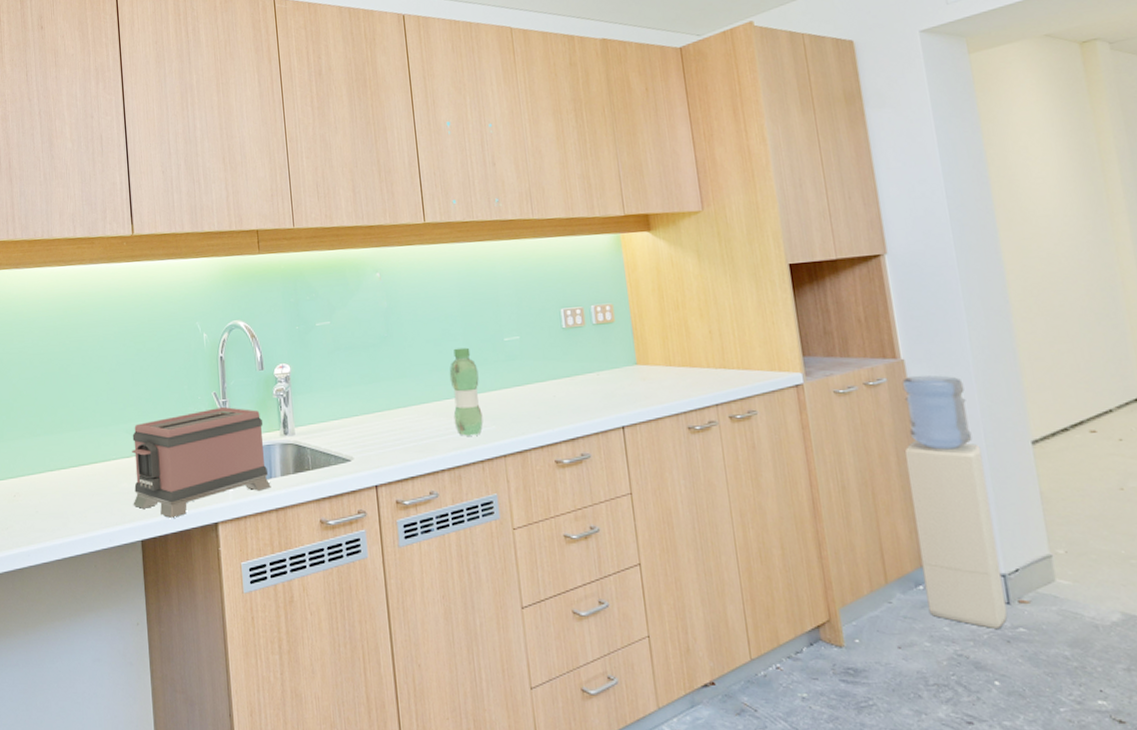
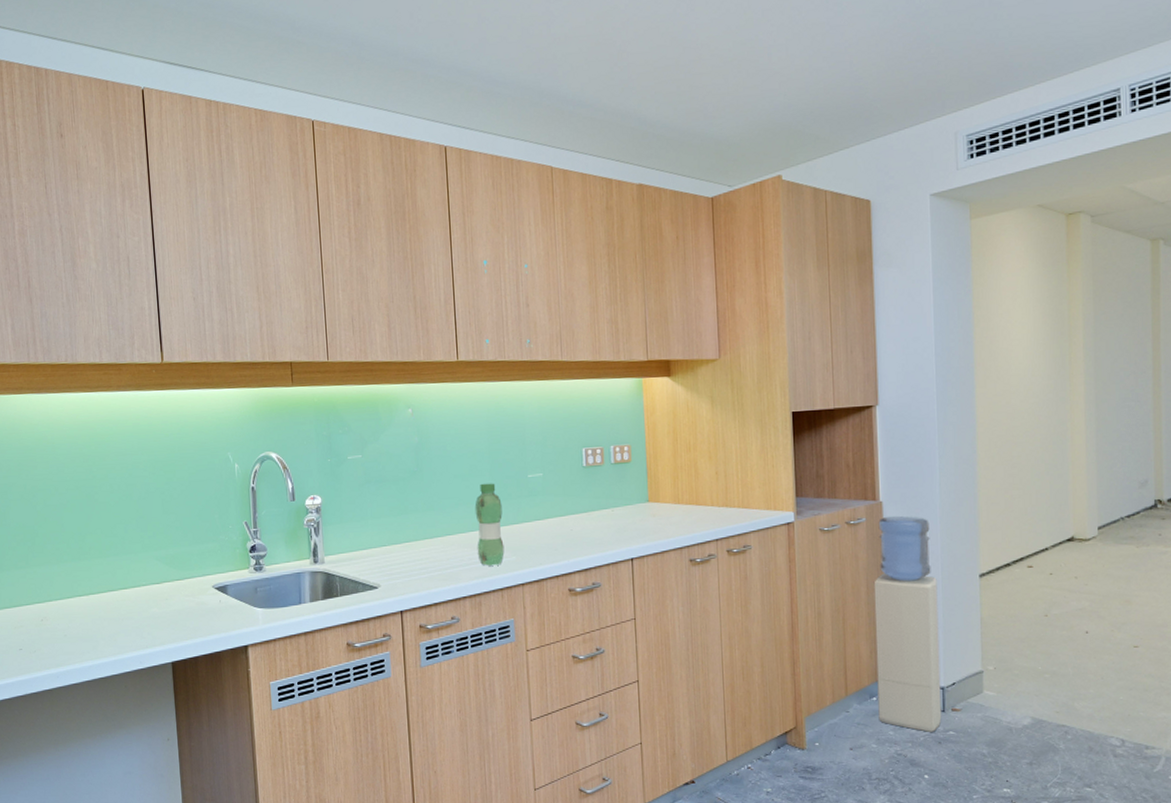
toaster: present [132,406,271,518] -> none [162,535,300,641]

